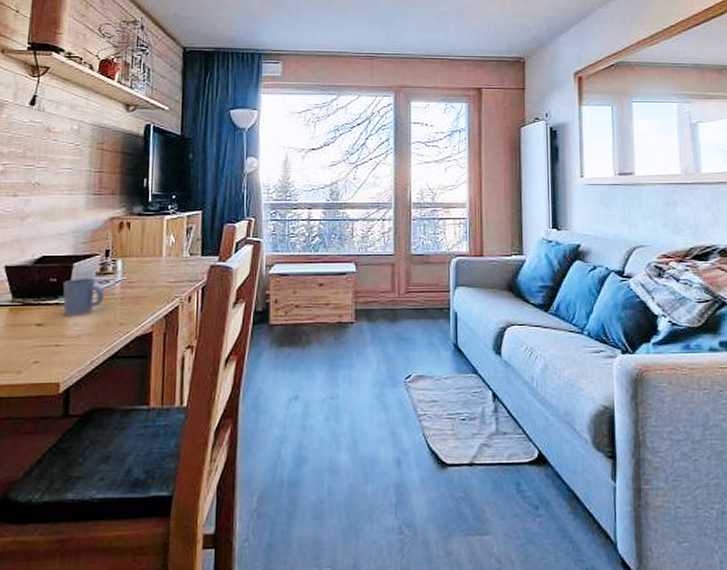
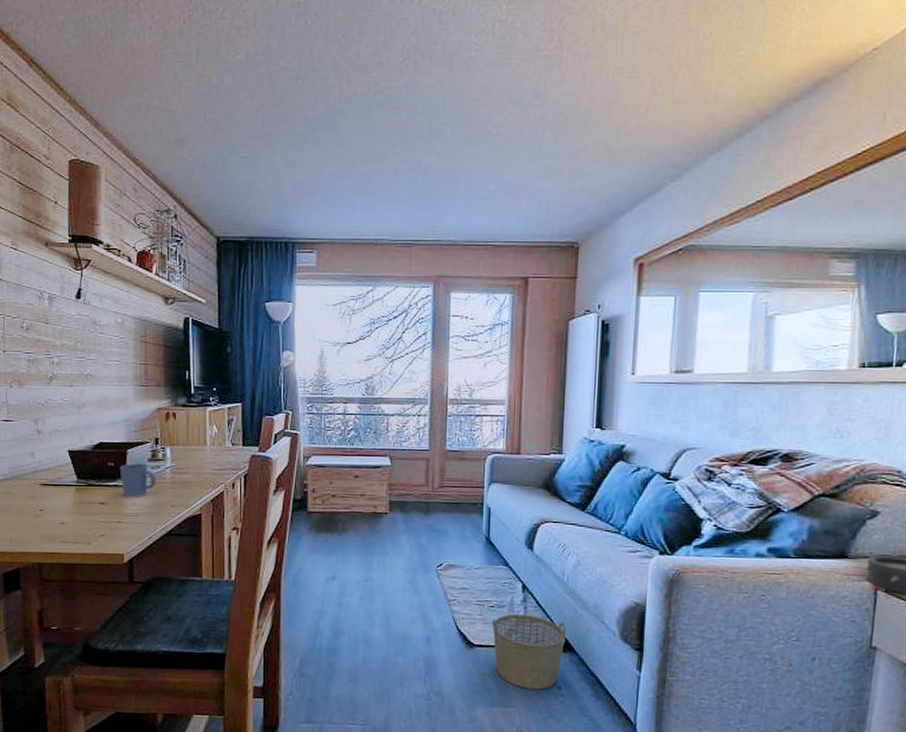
basket: none [464,425,539,511] -> present [492,613,566,690]

